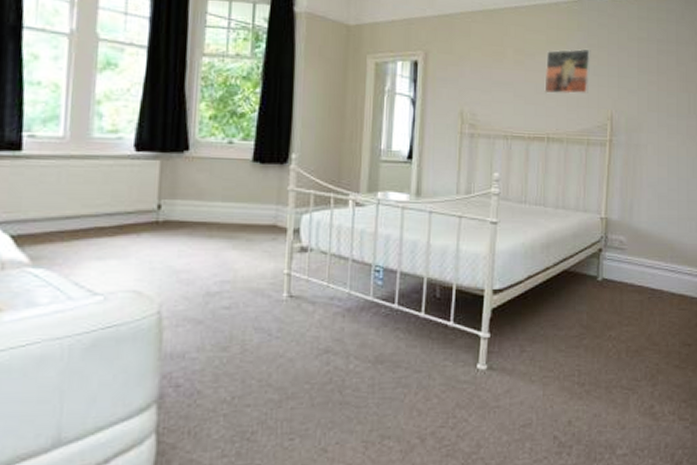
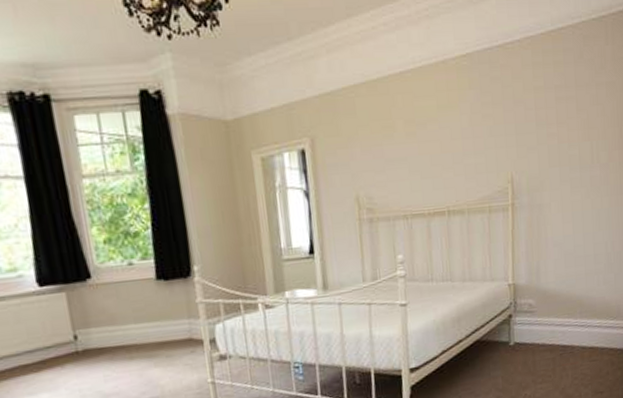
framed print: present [544,48,591,95] -> none [438,108,486,164]

